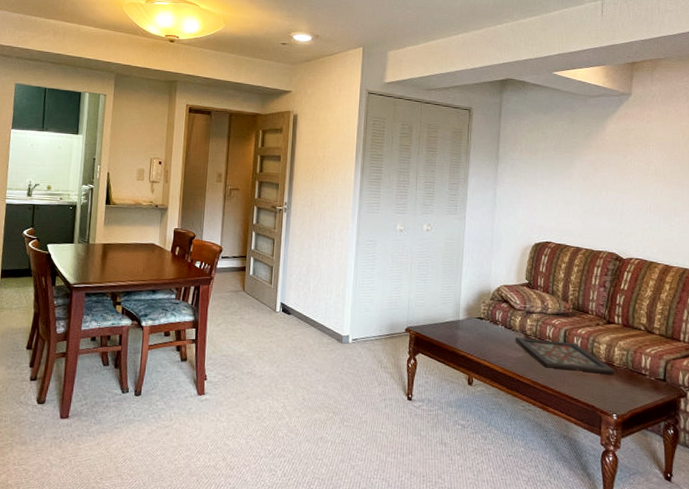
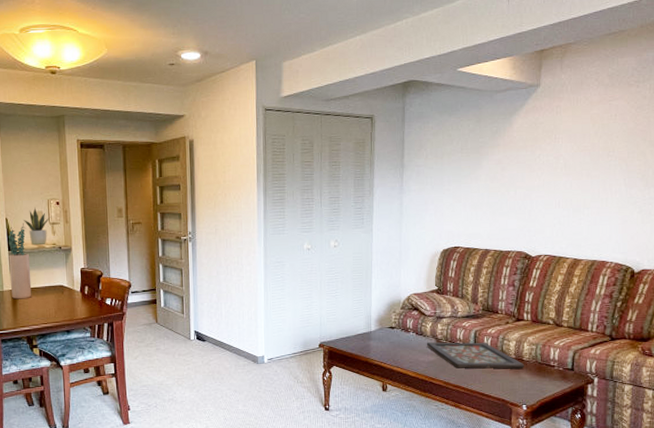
vase: none [102,179,126,254] -> present [8,223,32,300]
potted plant: none [125,164,152,202] -> present [24,207,51,246]

